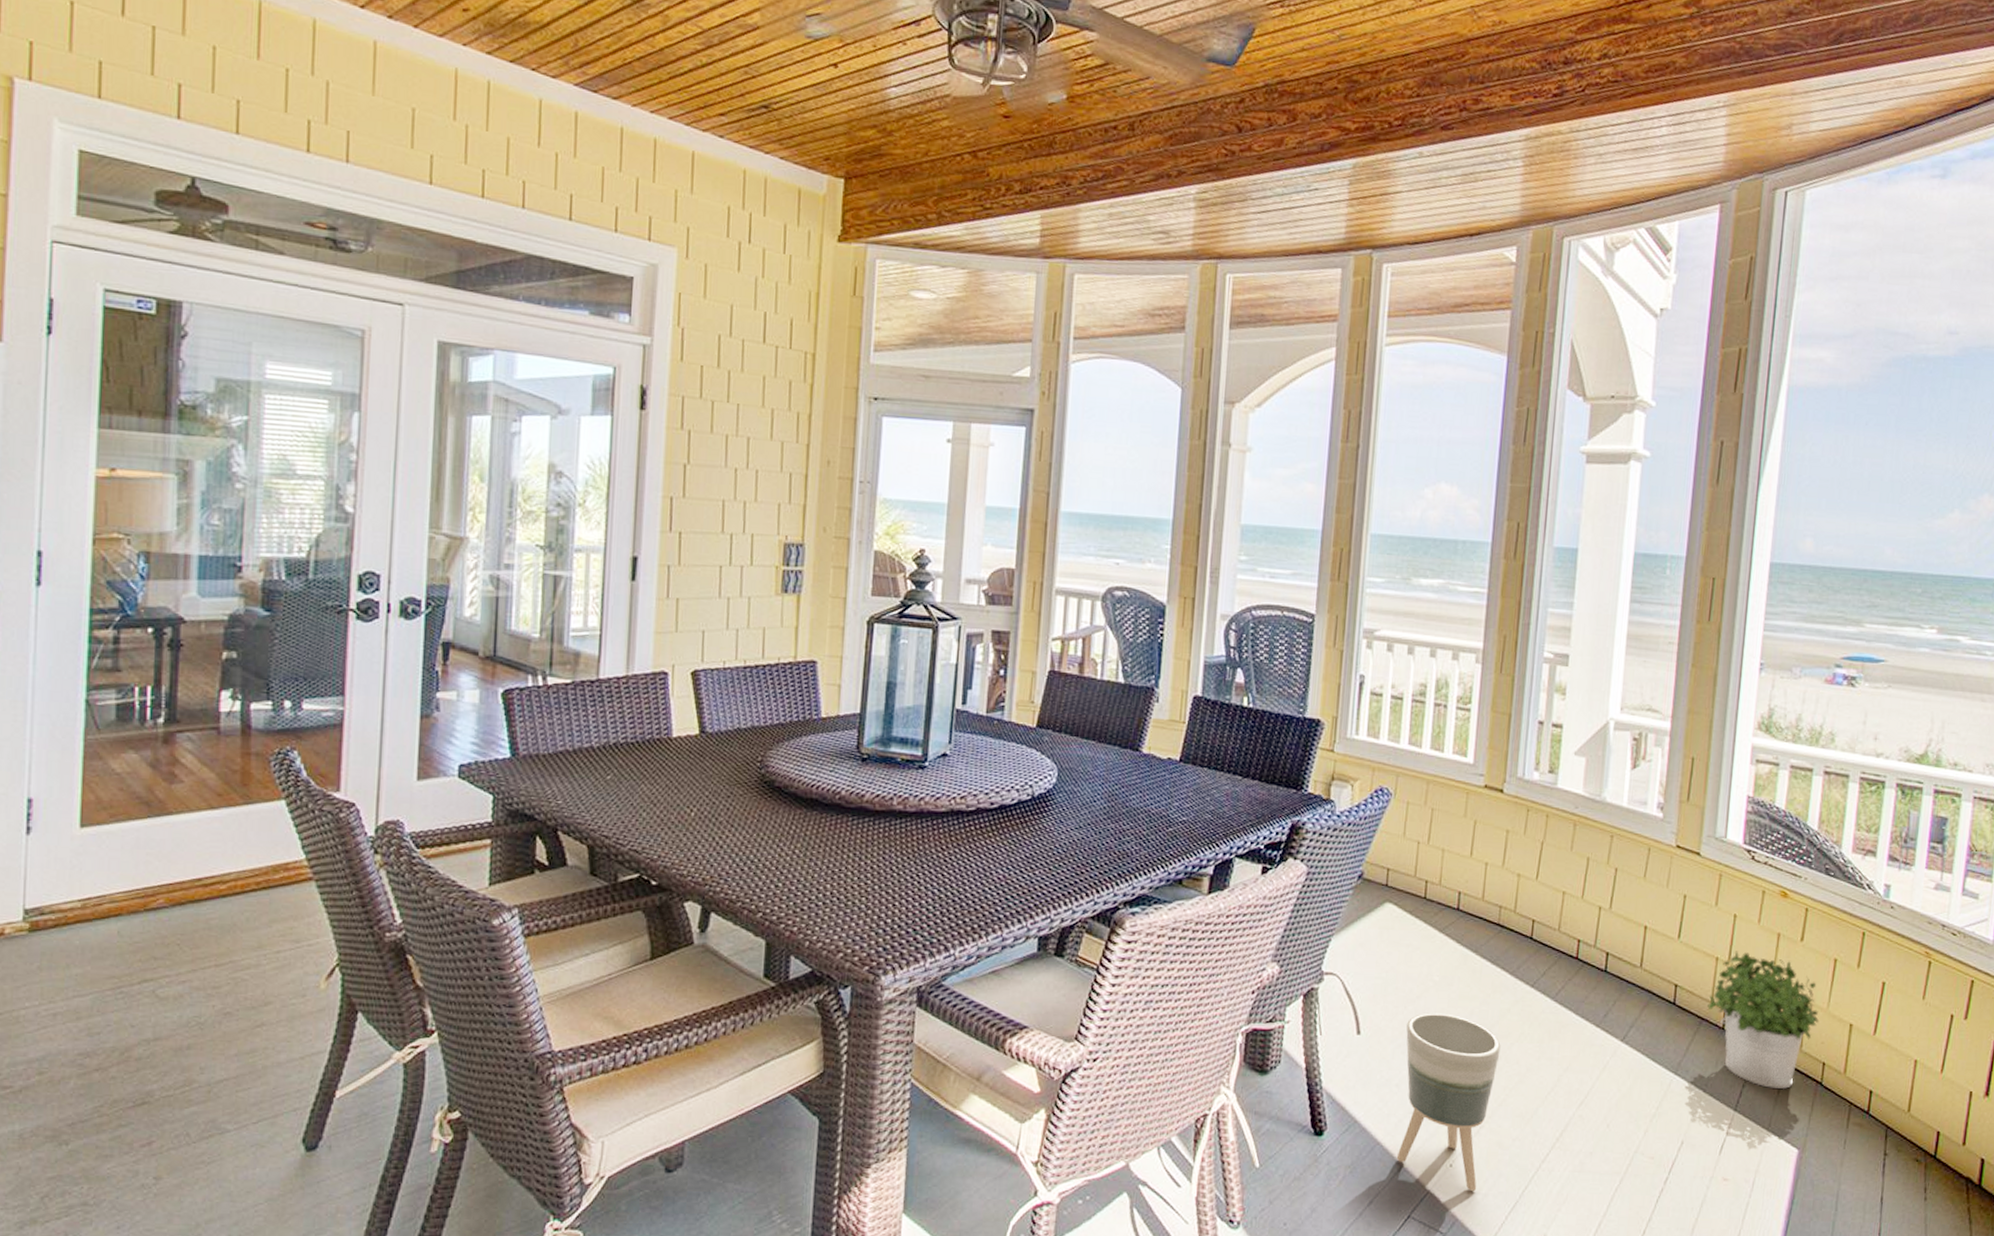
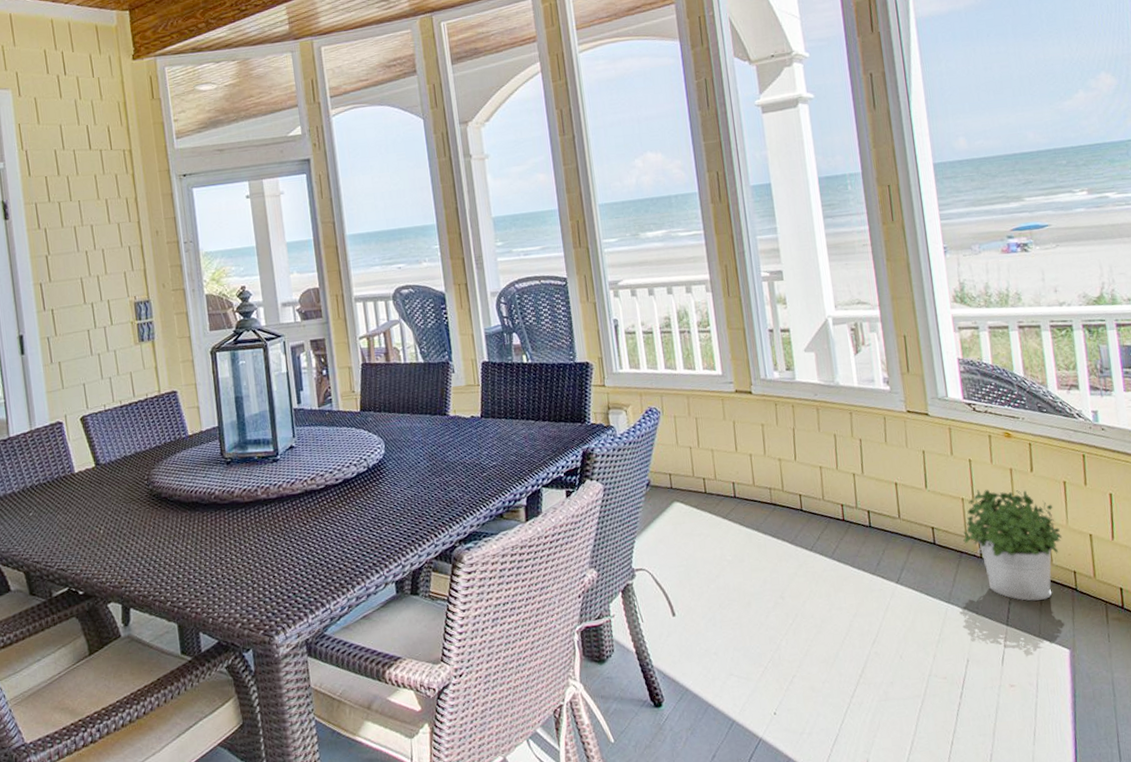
planter: present [1396,1013,1501,1191] -> none [712,586,801,732]

